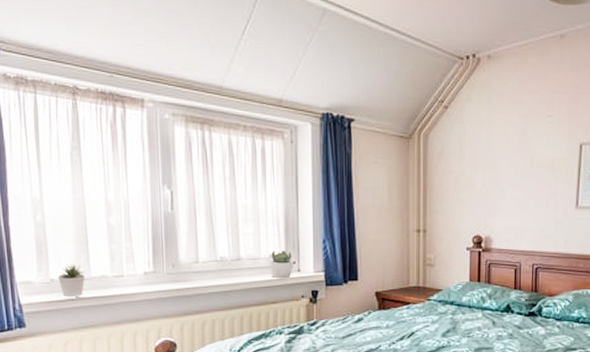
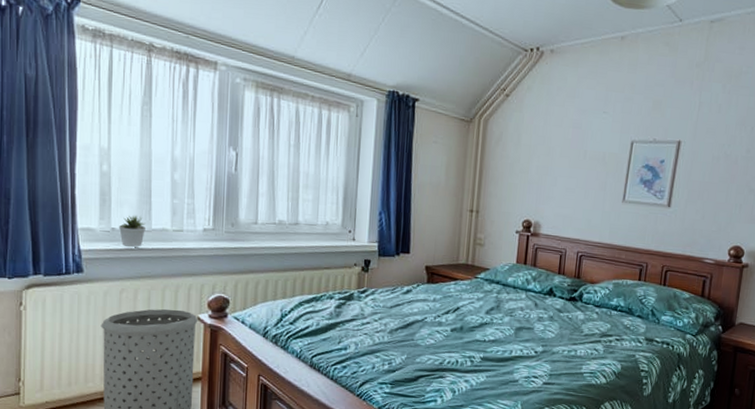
succulent plant: present [270,251,293,279] -> none [326,218,349,247]

